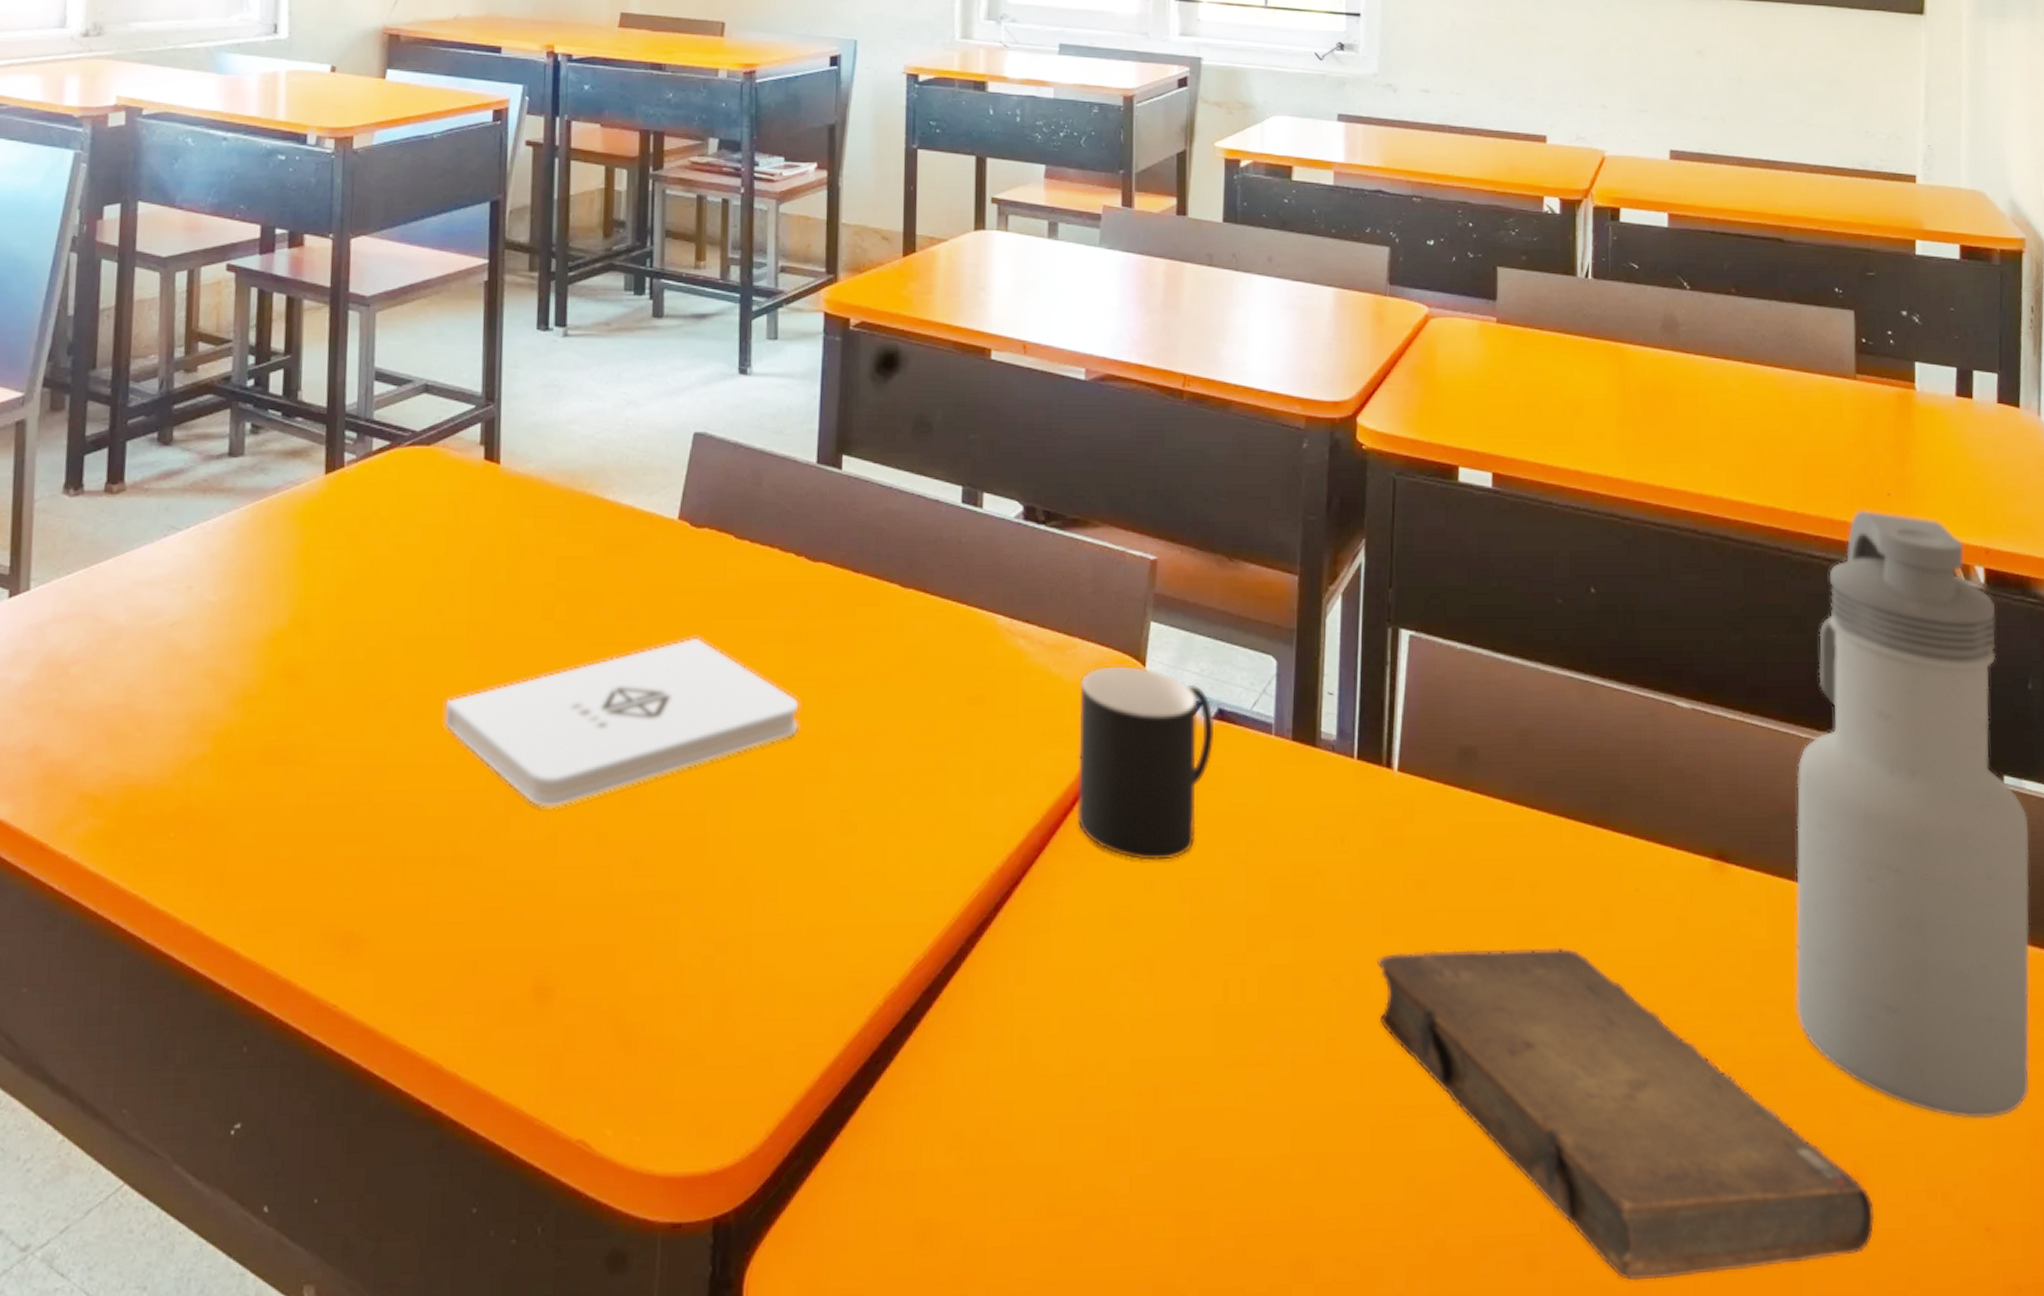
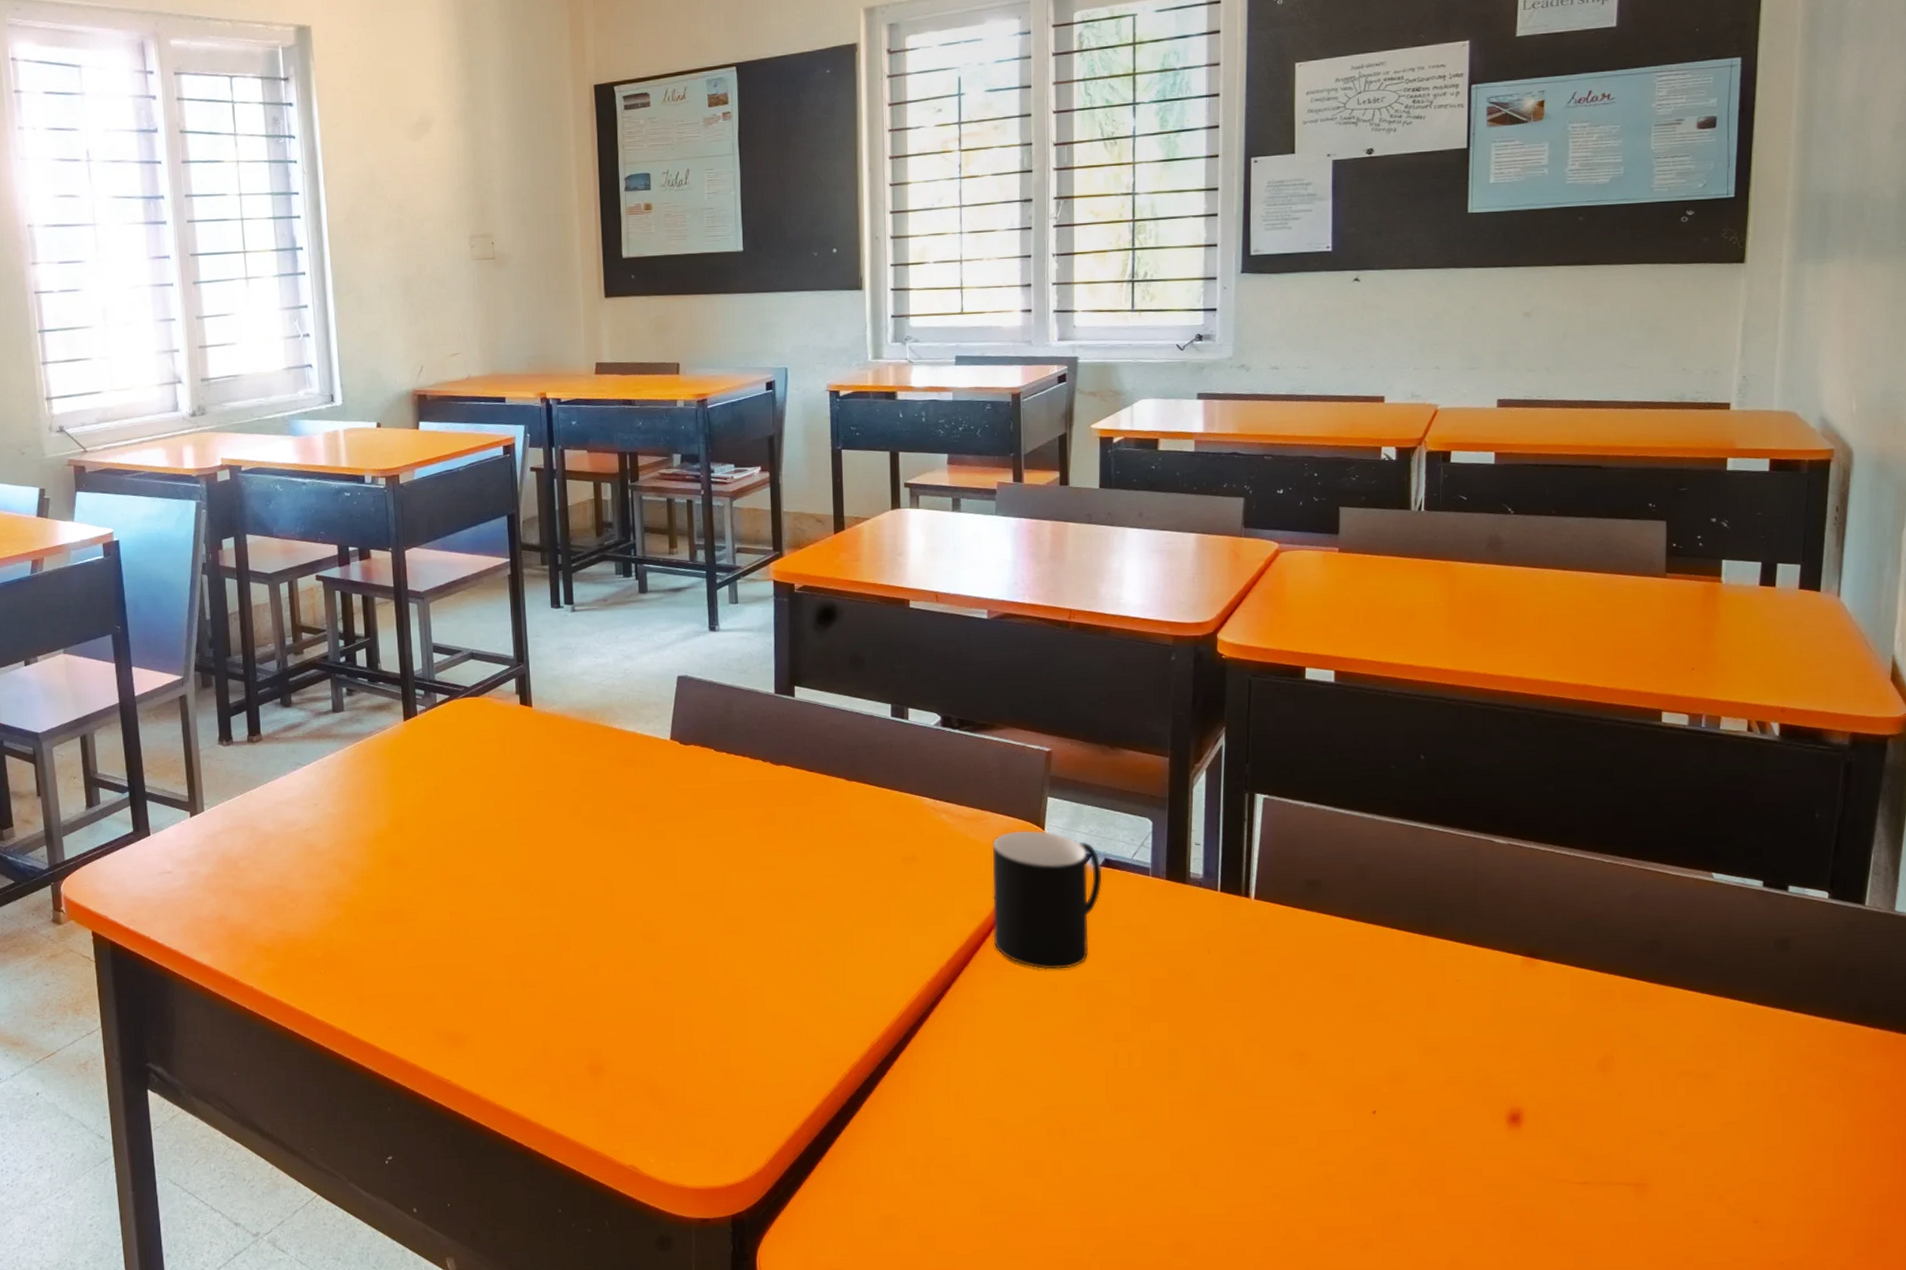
notepad: present [445,637,799,808] -> none [508,823,773,946]
book: present [1378,948,1875,1281] -> none [1239,1024,1657,1257]
water bottle: present [1795,509,2030,1119] -> none [1593,682,1810,1143]

